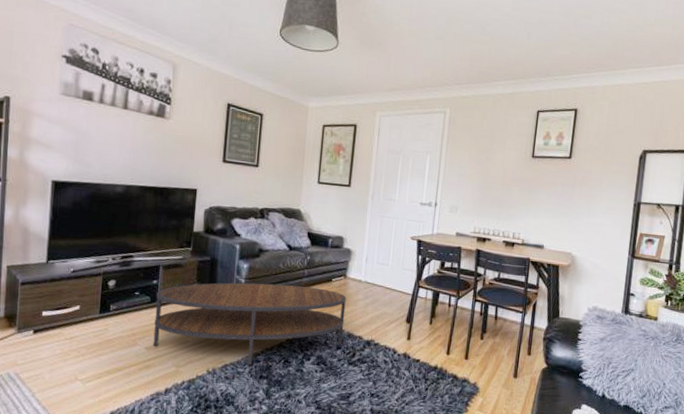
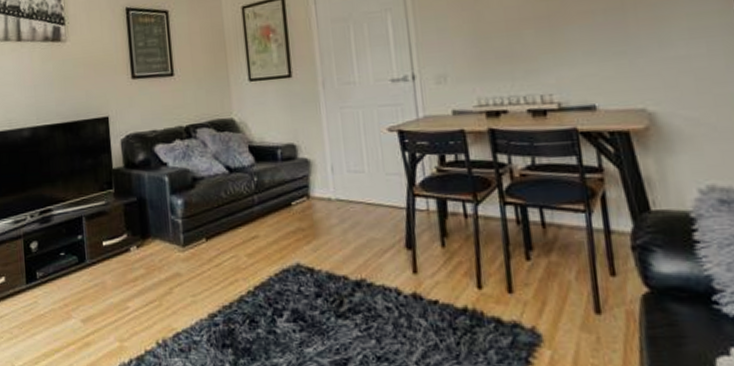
coffee table: present [153,282,347,366] -> none [84,217,322,332]

